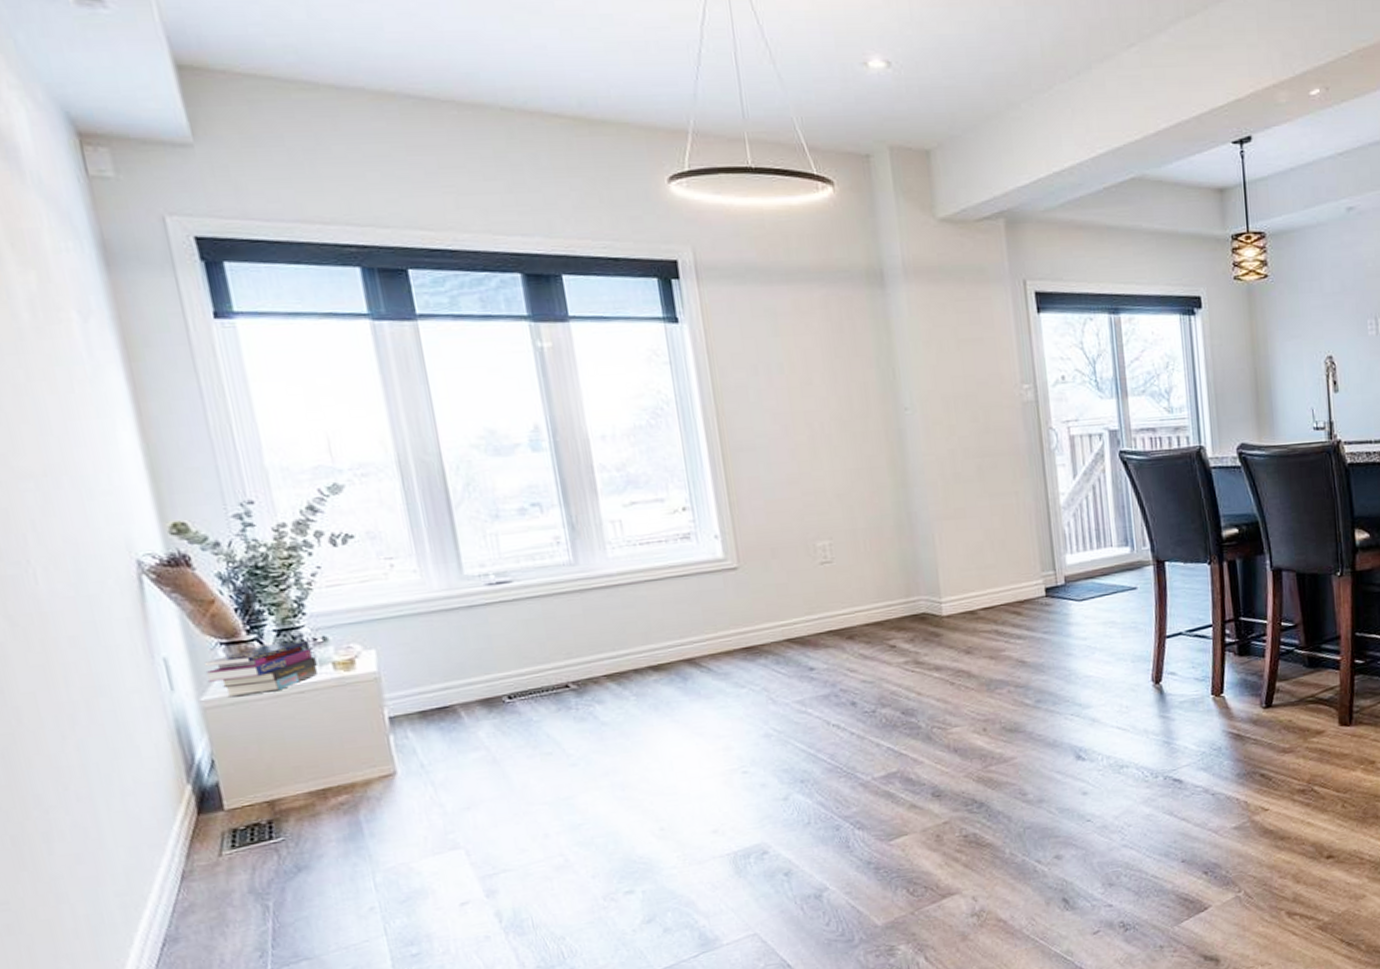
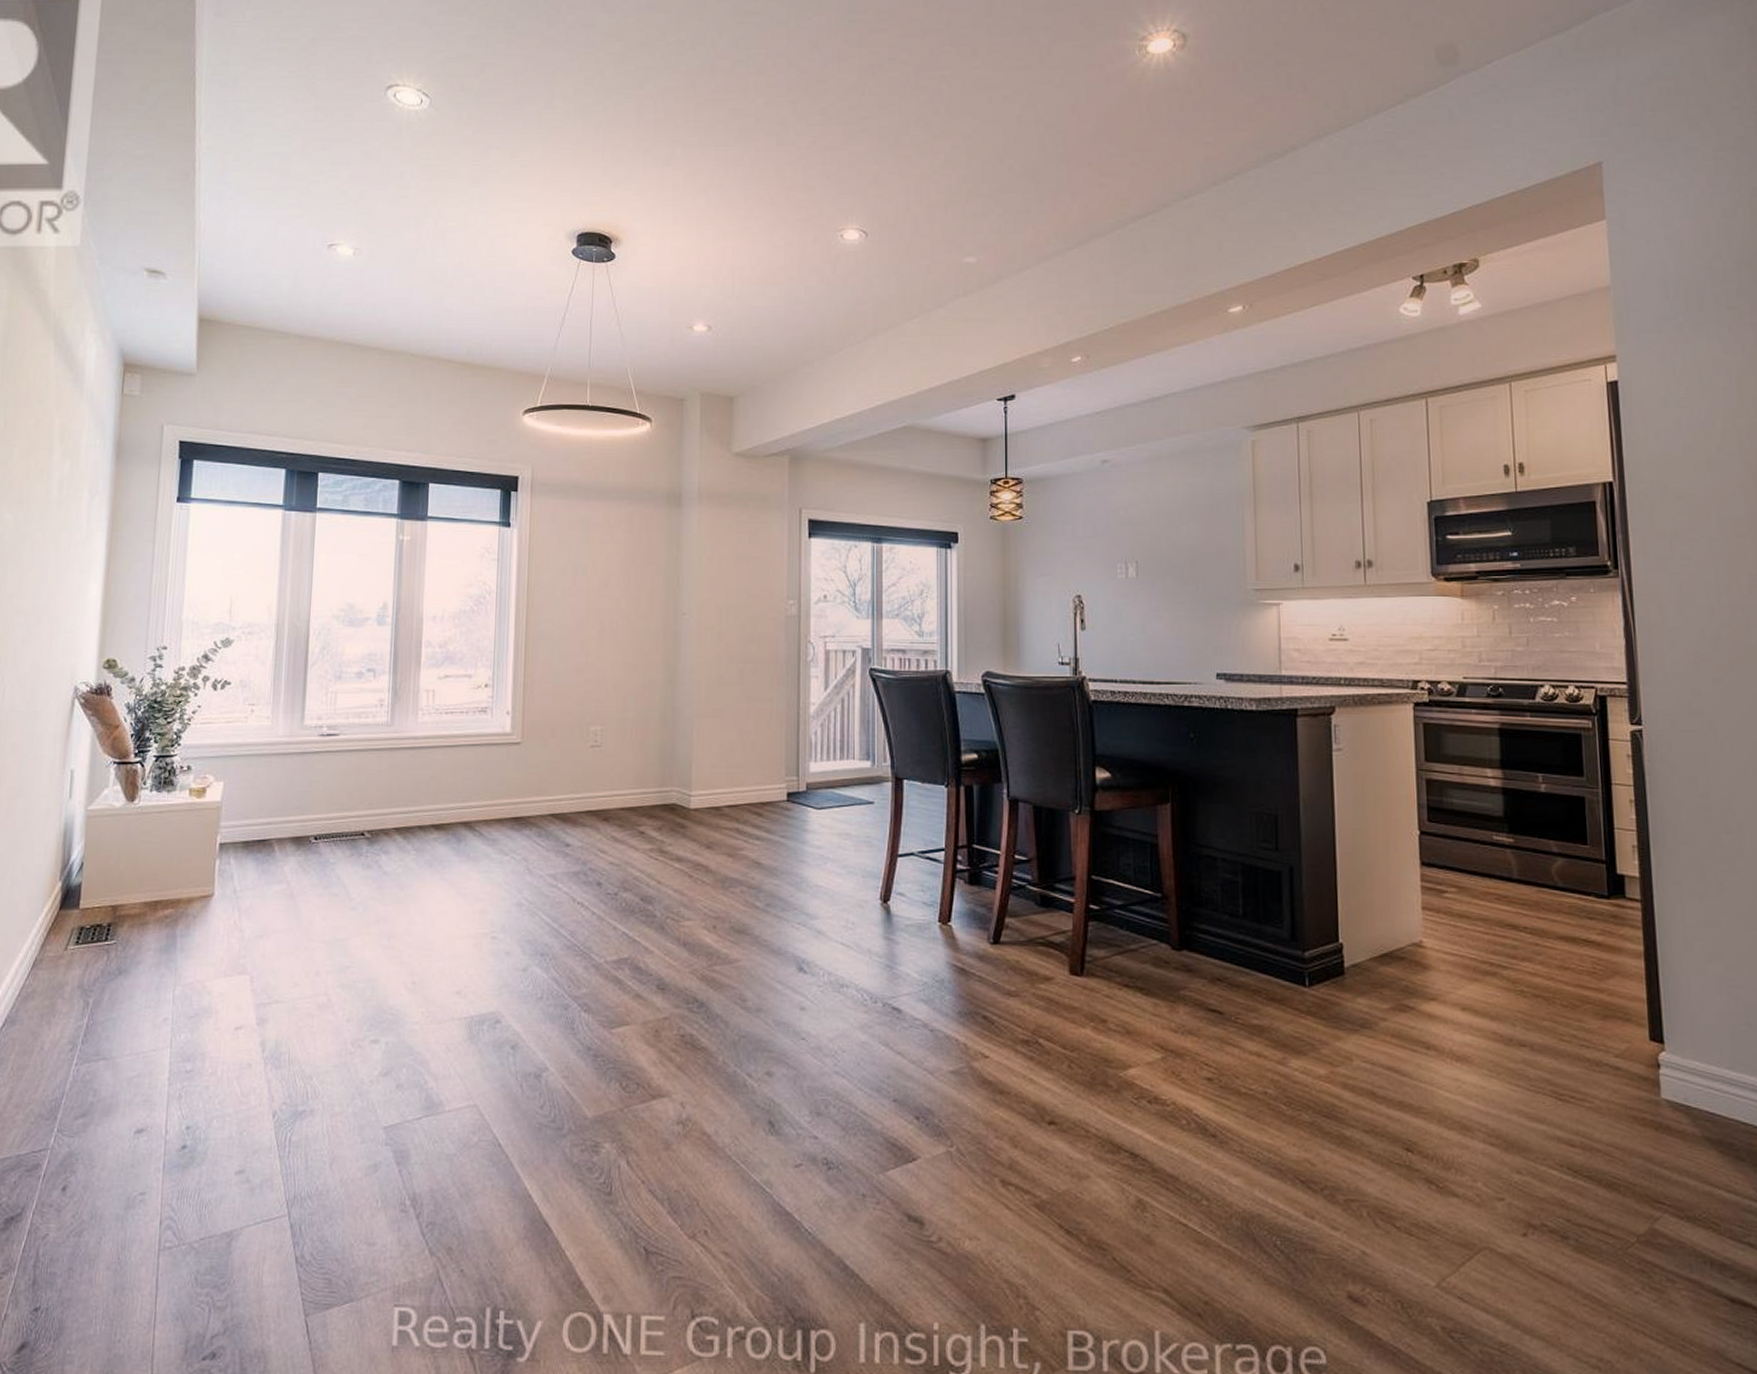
books: present [204,641,317,698] -> none [96,768,179,810]

